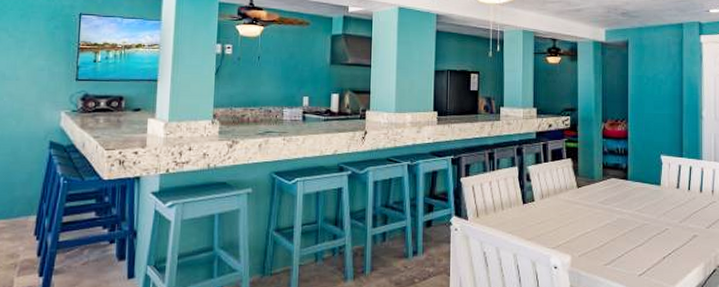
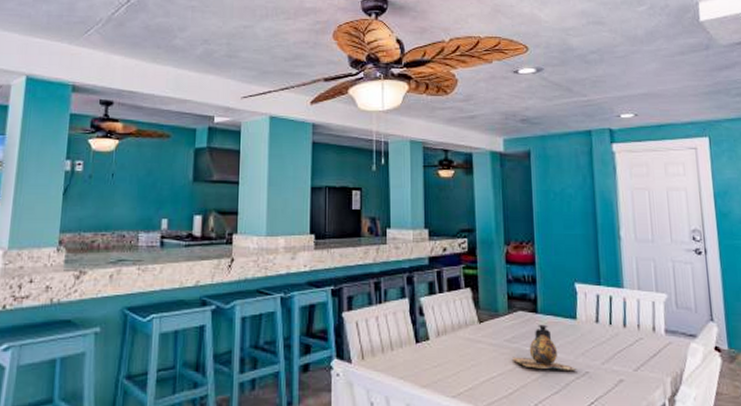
vase: none [605,189,659,227] -> present [513,324,577,370]

